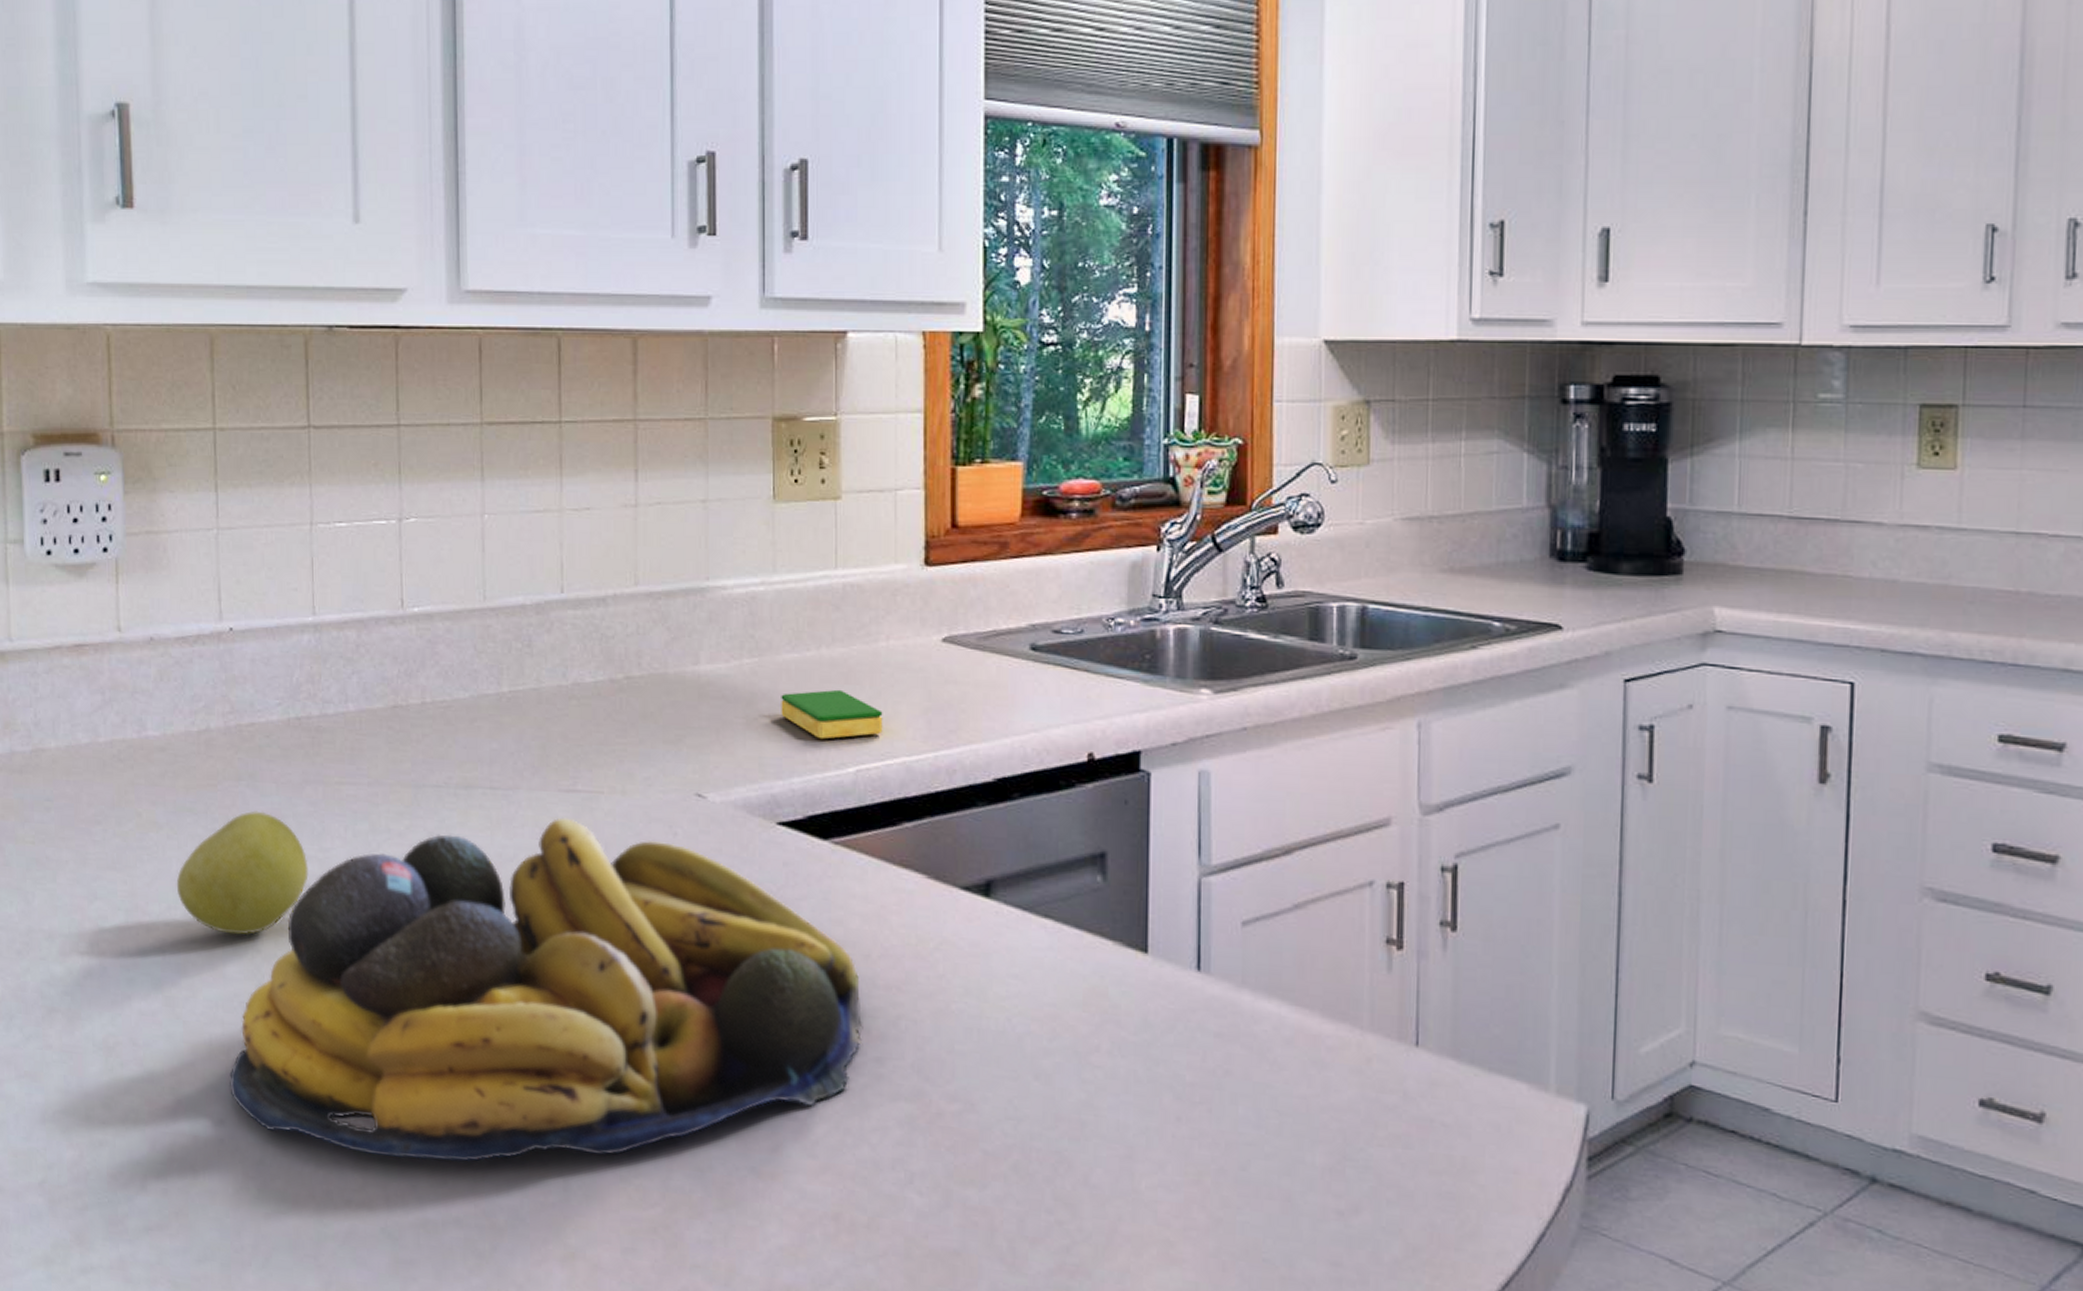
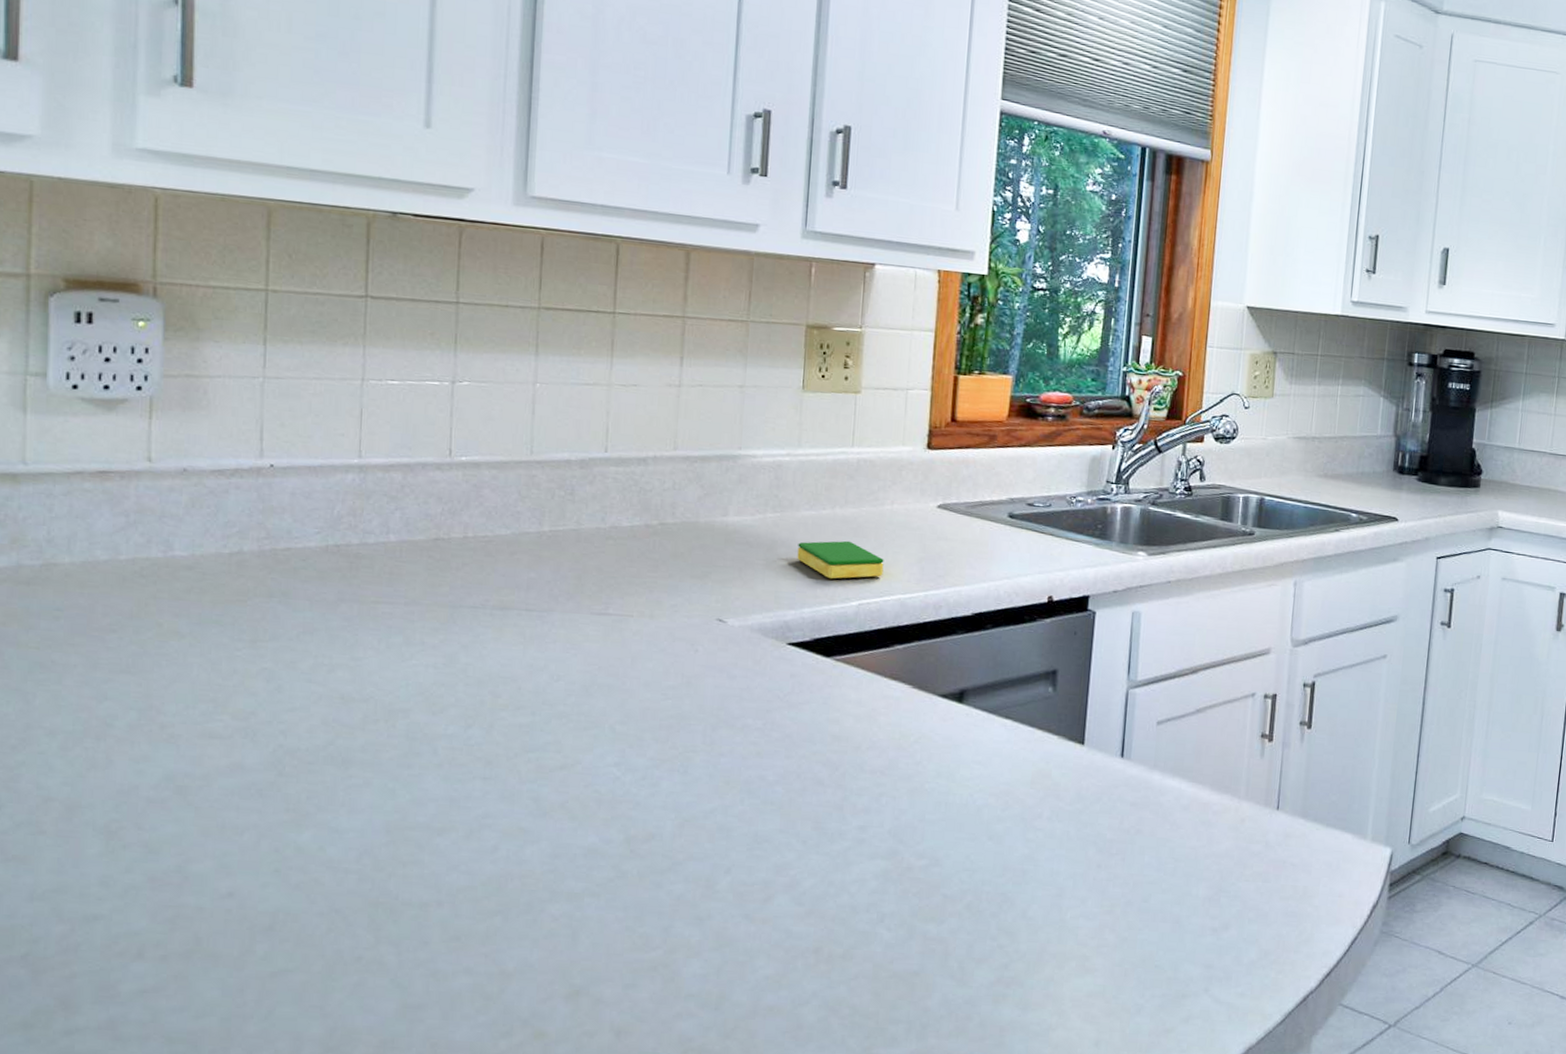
apple: present [176,810,309,935] -> none [196,624,338,732]
fruit bowl: present [229,817,863,1162] -> none [242,635,850,920]

